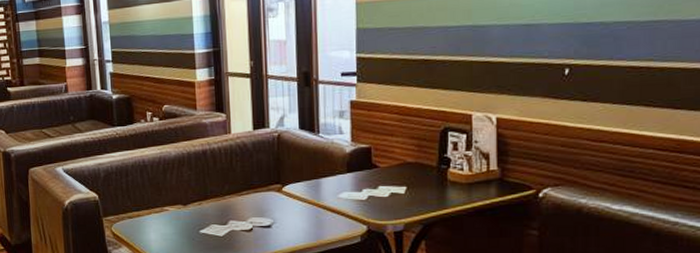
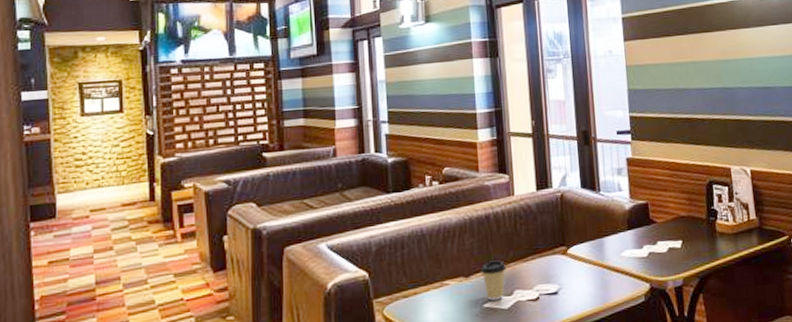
coffee cup: none [198,192,222,228] -> present [481,260,506,301]

